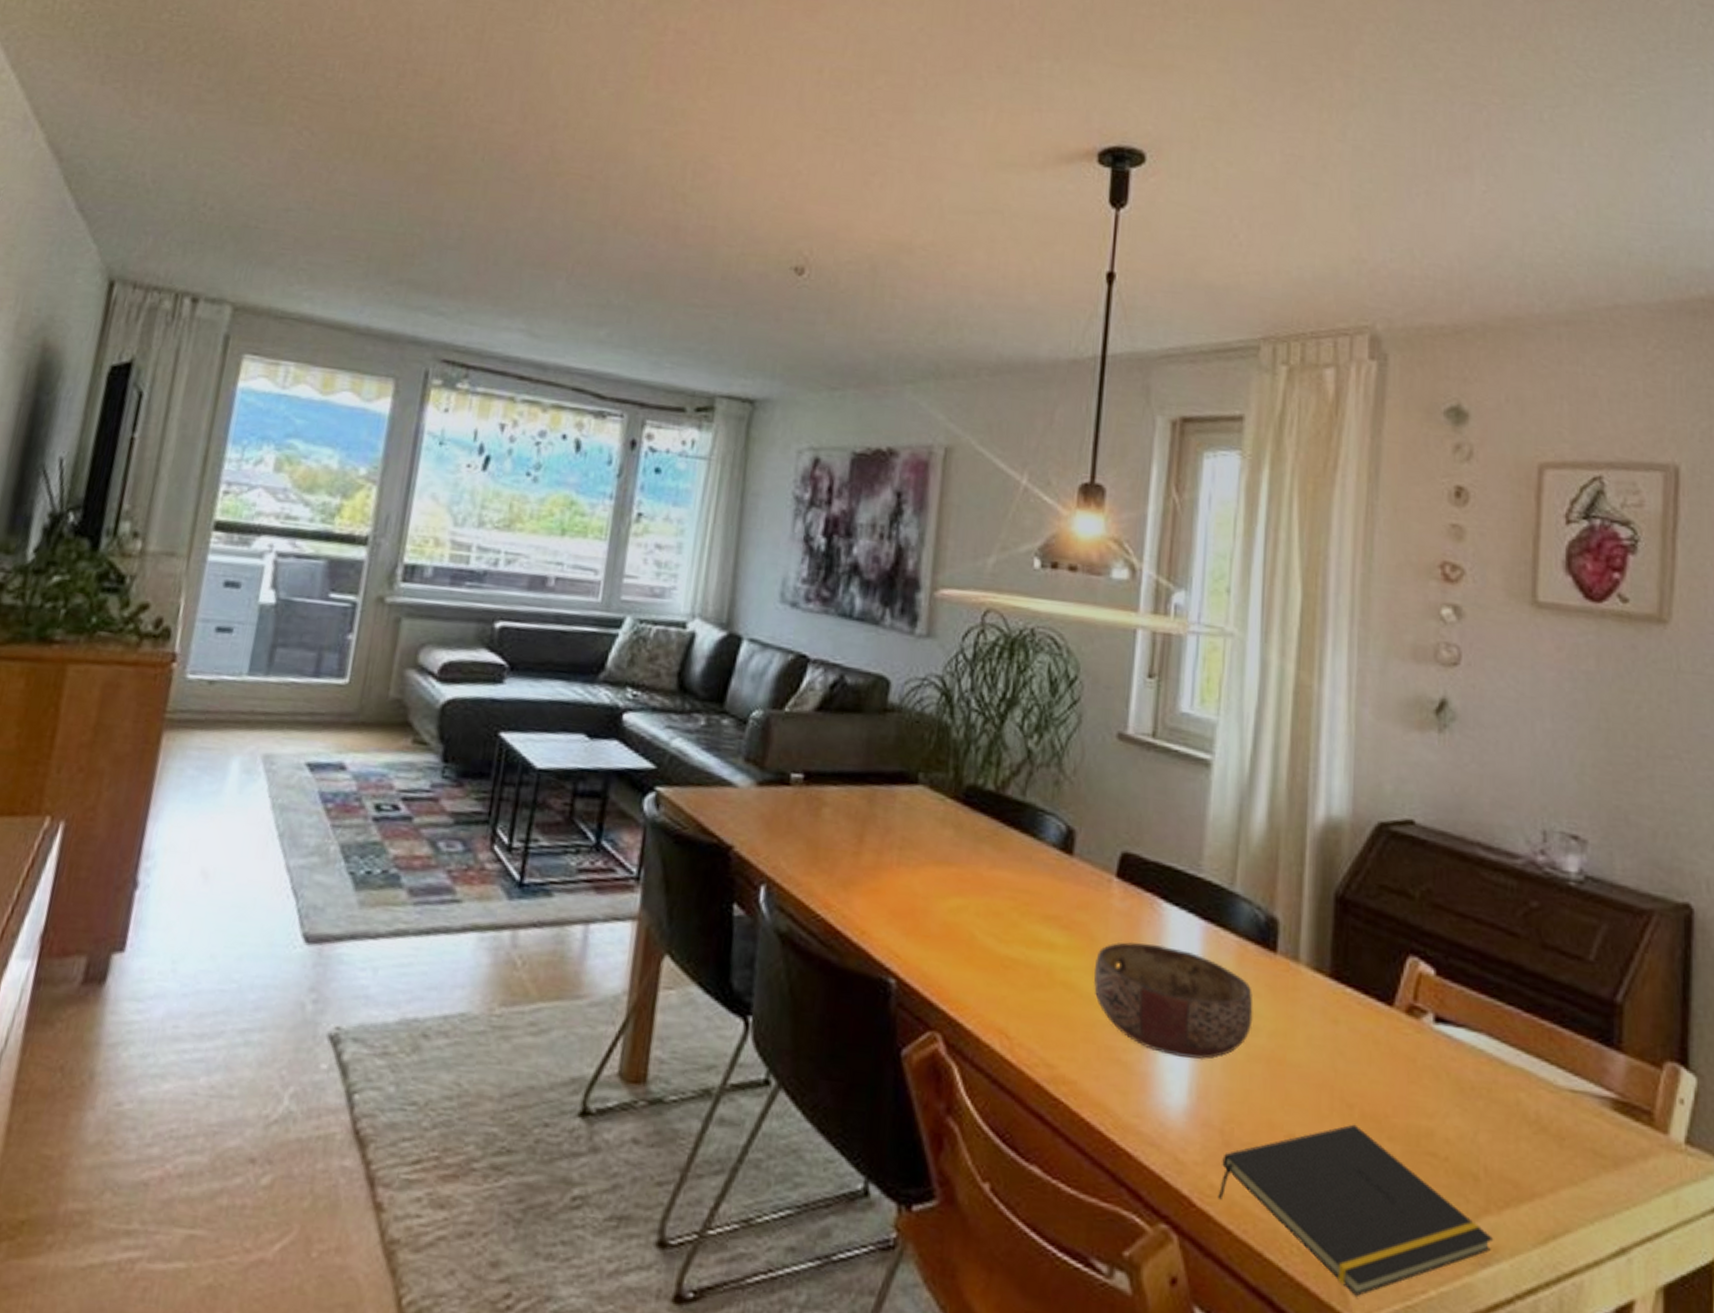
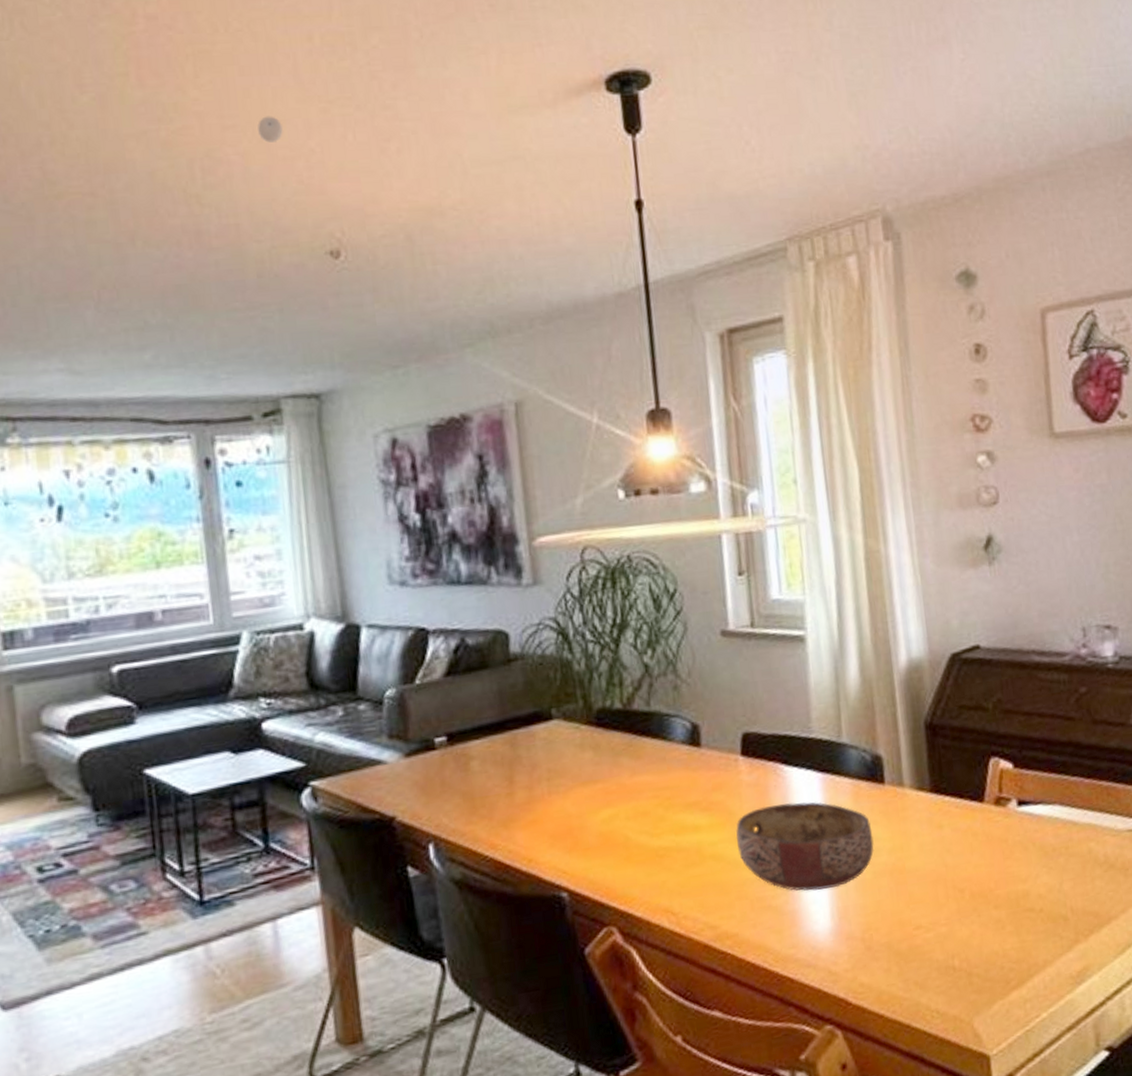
eyeball: none [753,134,777,159] -> present [257,116,283,143]
notepad: present [1217,1124,1494,1296] -> none [867,904,1085,1035]

